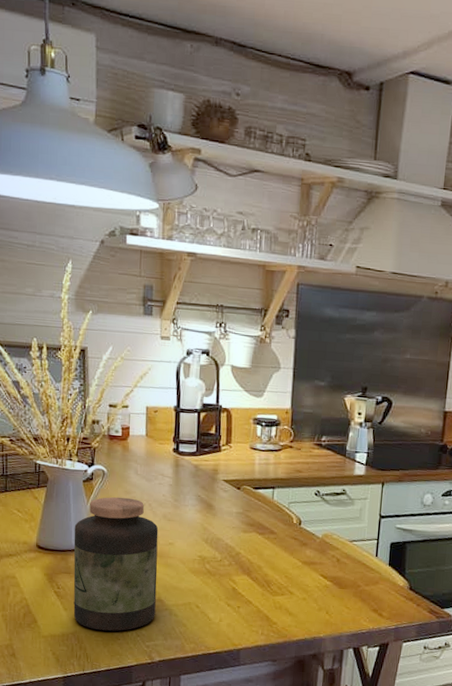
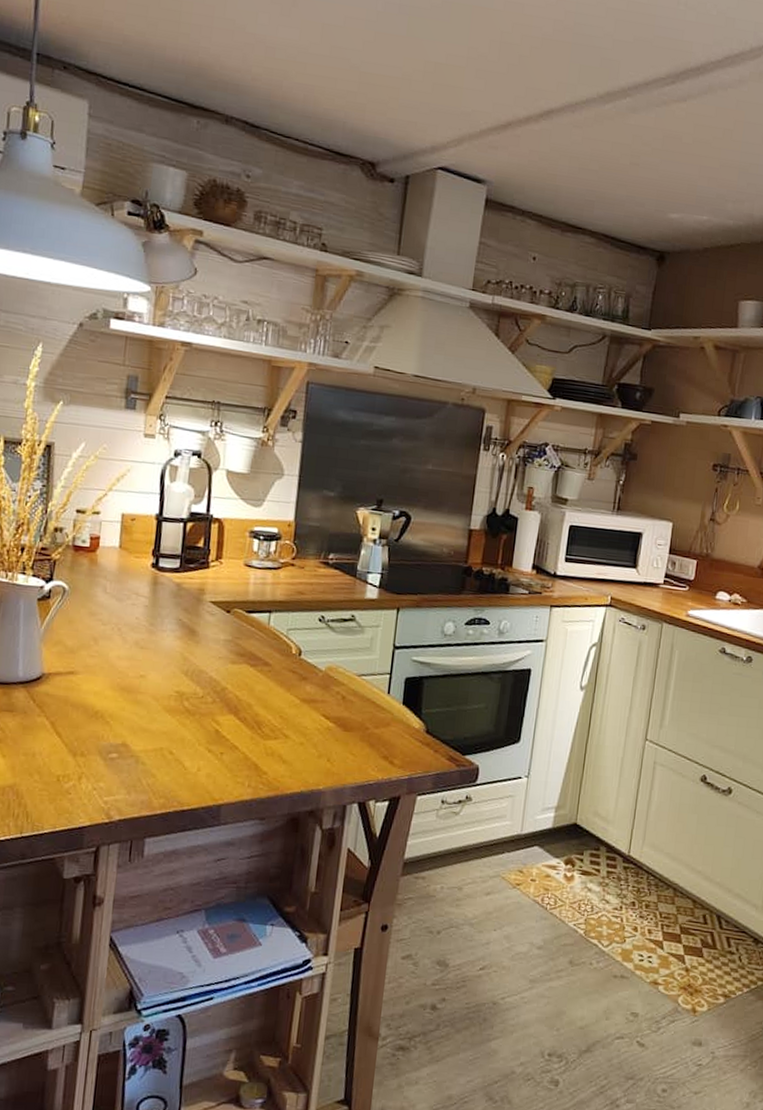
jar: present [73,497,159,631] -> none [13,619,128,784]

